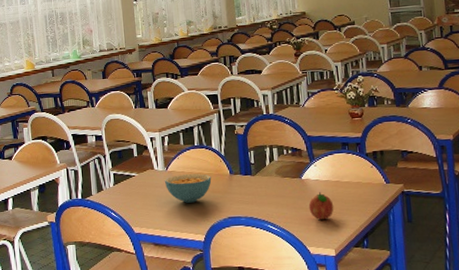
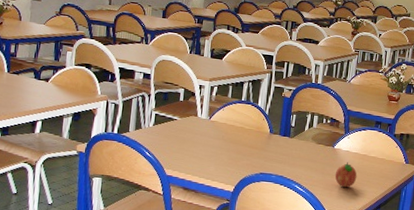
cereal bowl: present [165,174,212,203] -> none [205,125,252,154]

